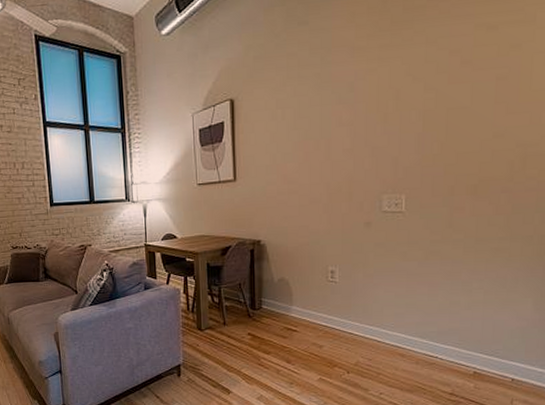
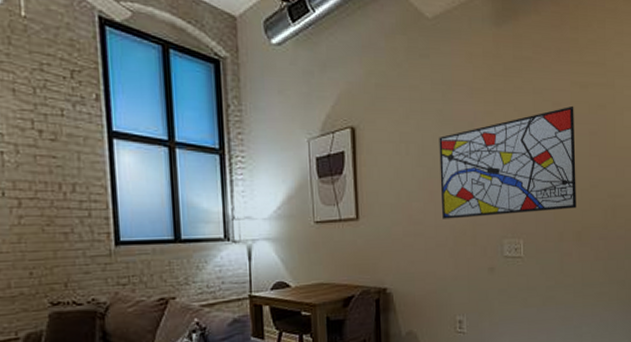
wall art: none [316,50,477,177] -> present [439,105,576,219]

